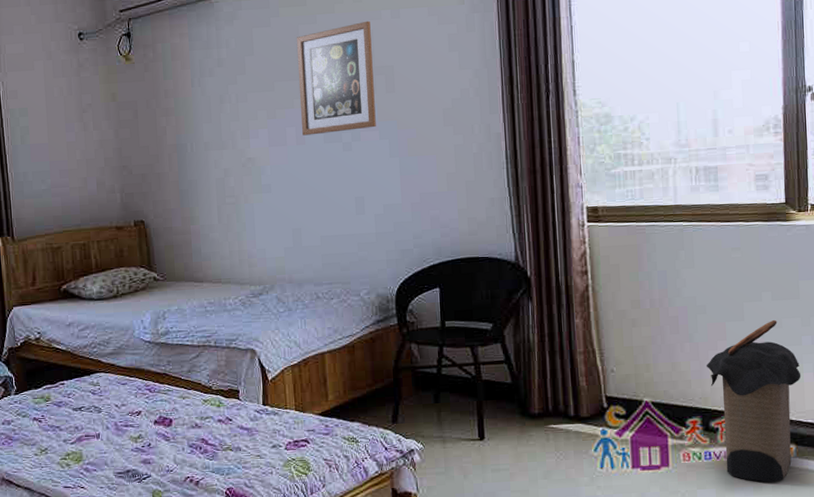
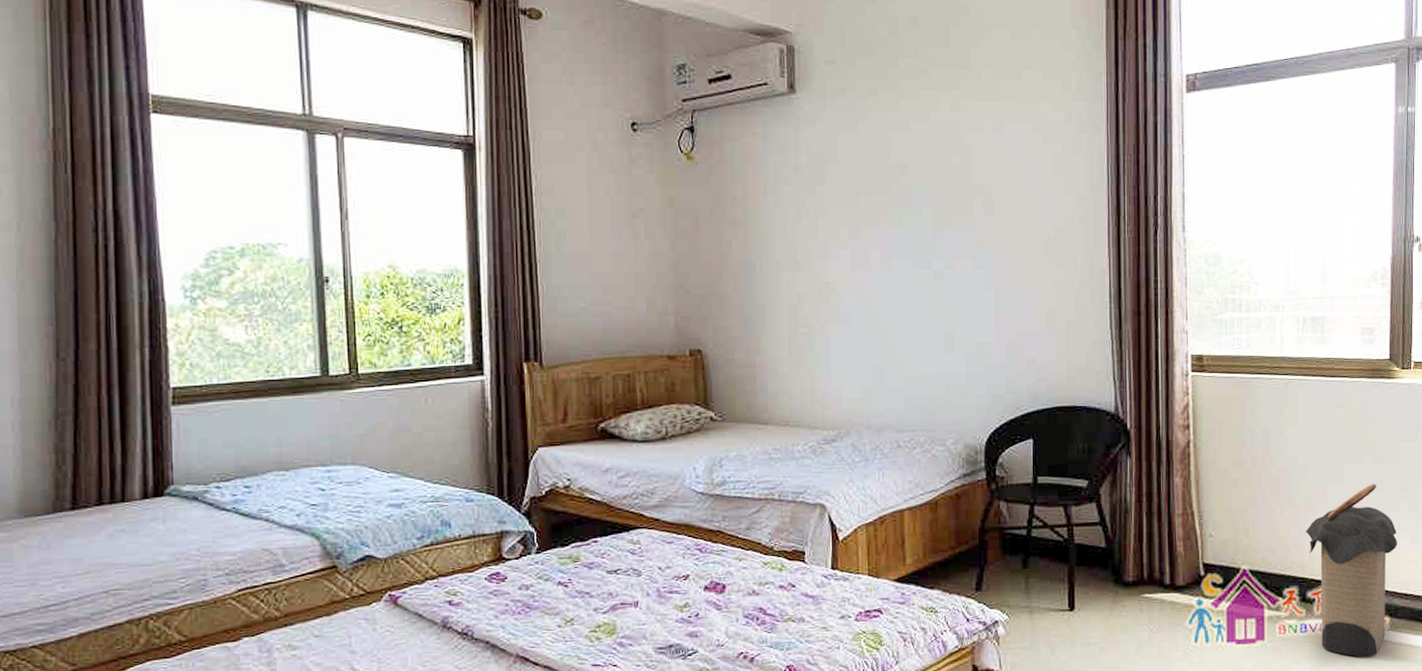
wall art: present [296,20,376,136] -> none [886,133,971,260]

